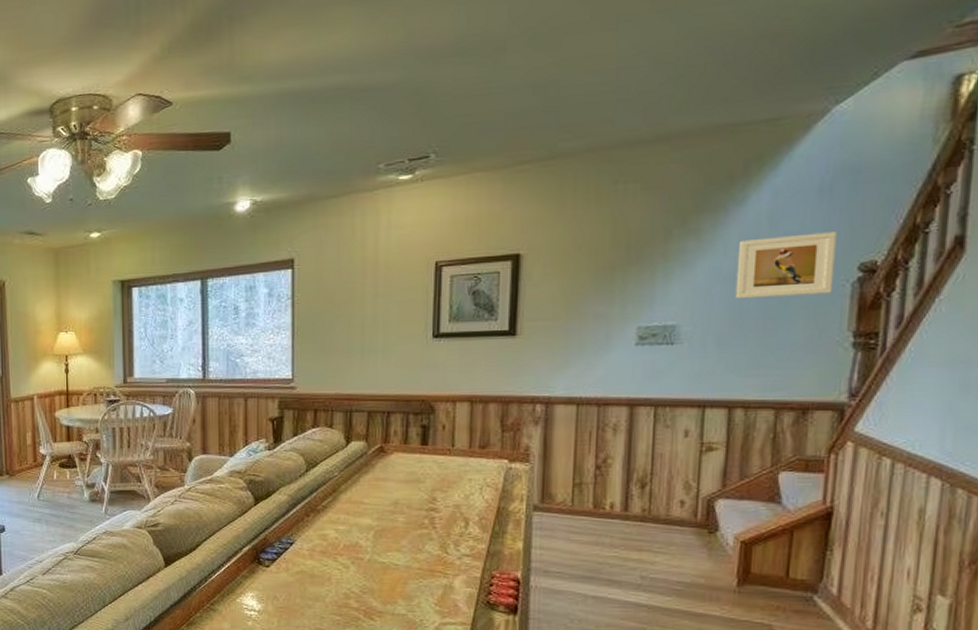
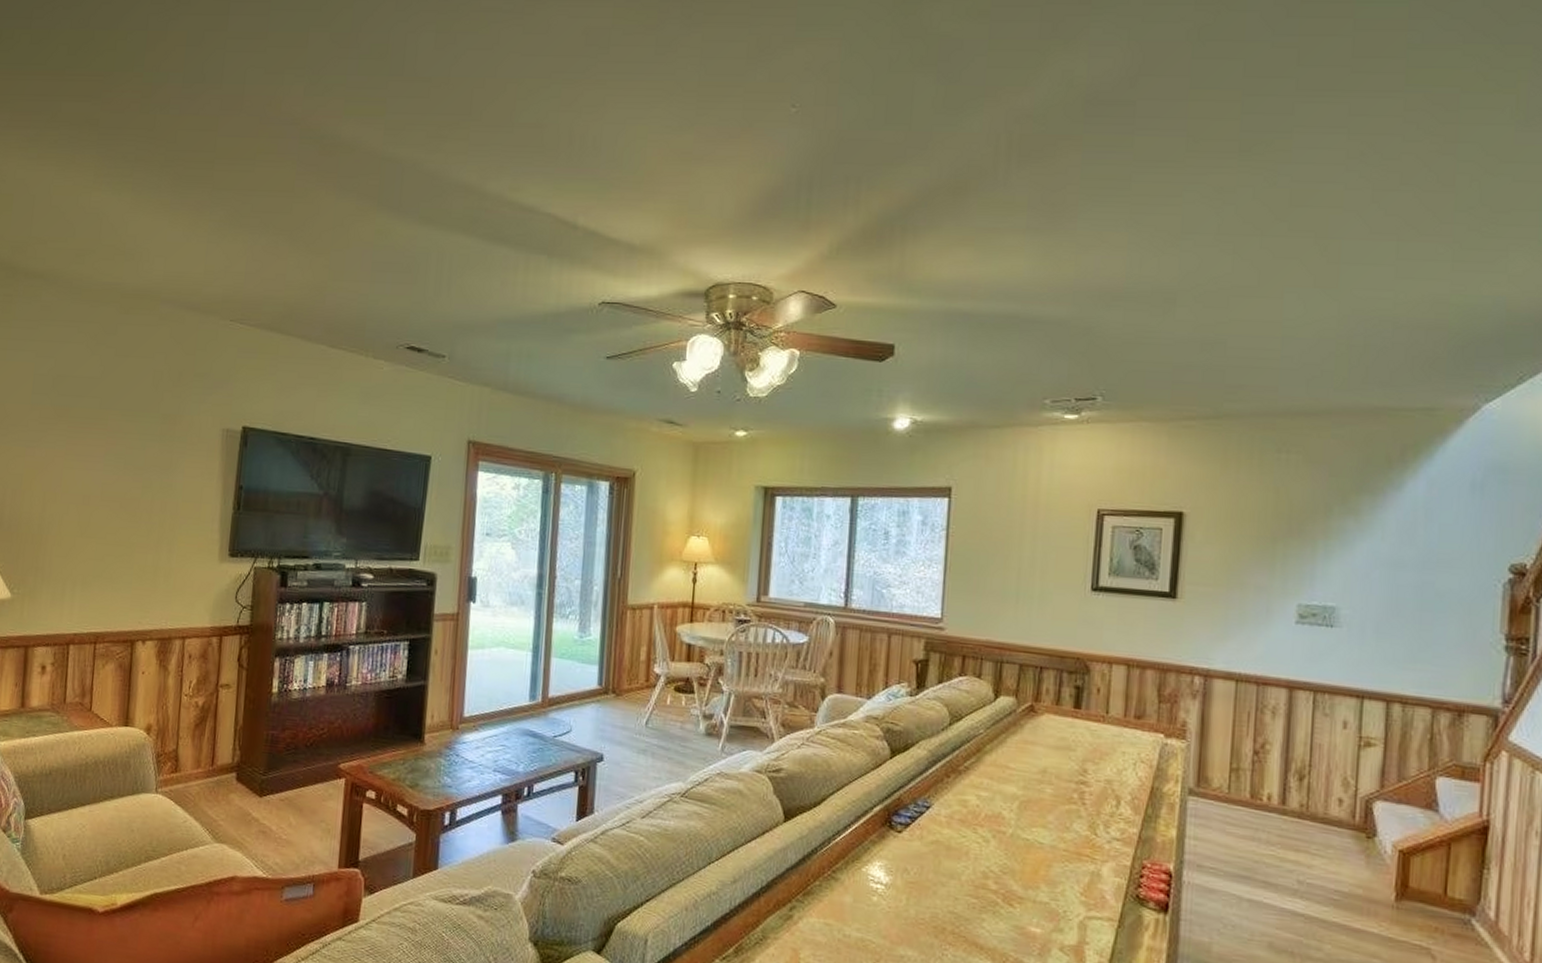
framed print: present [735,232,837,299] -> none [1393,526,1488,592]

